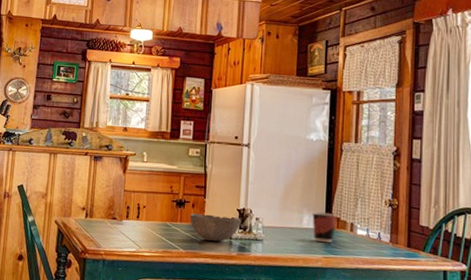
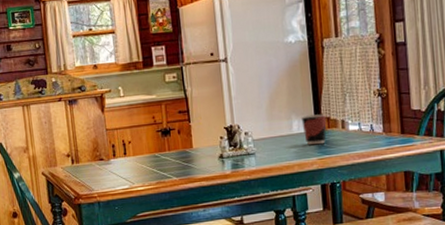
bowl: present [190,213,241,242] -> none [178,136,230,165]

